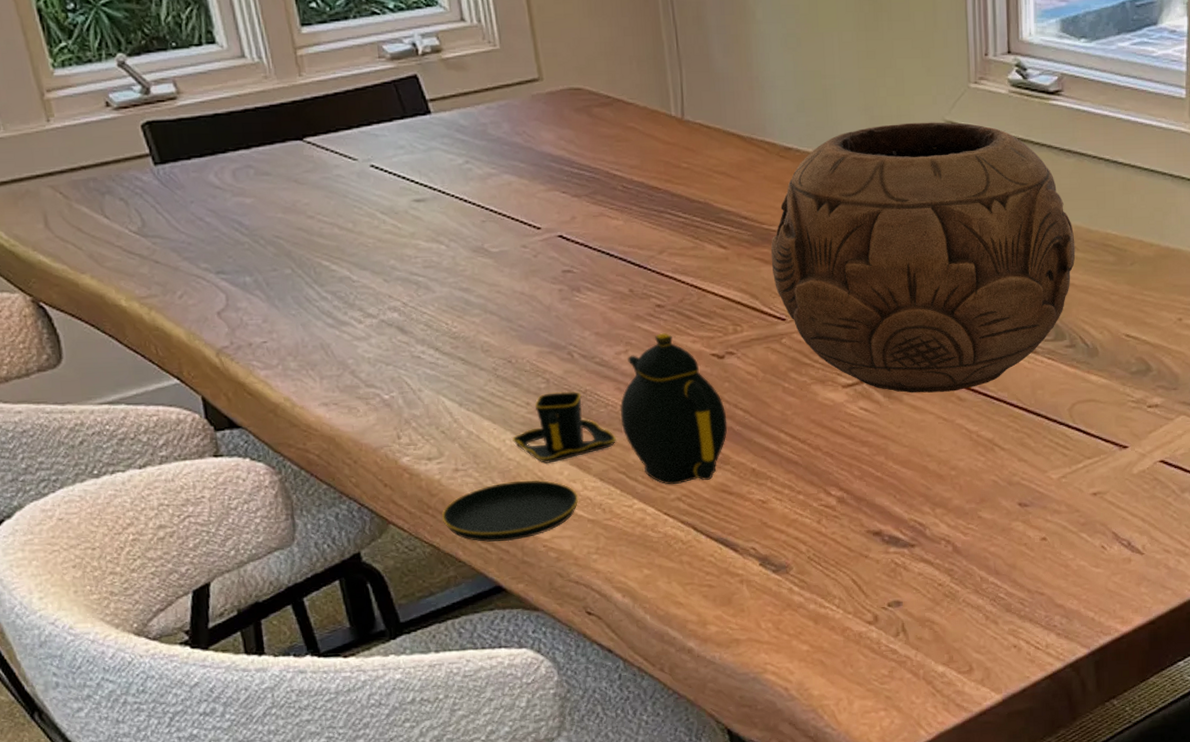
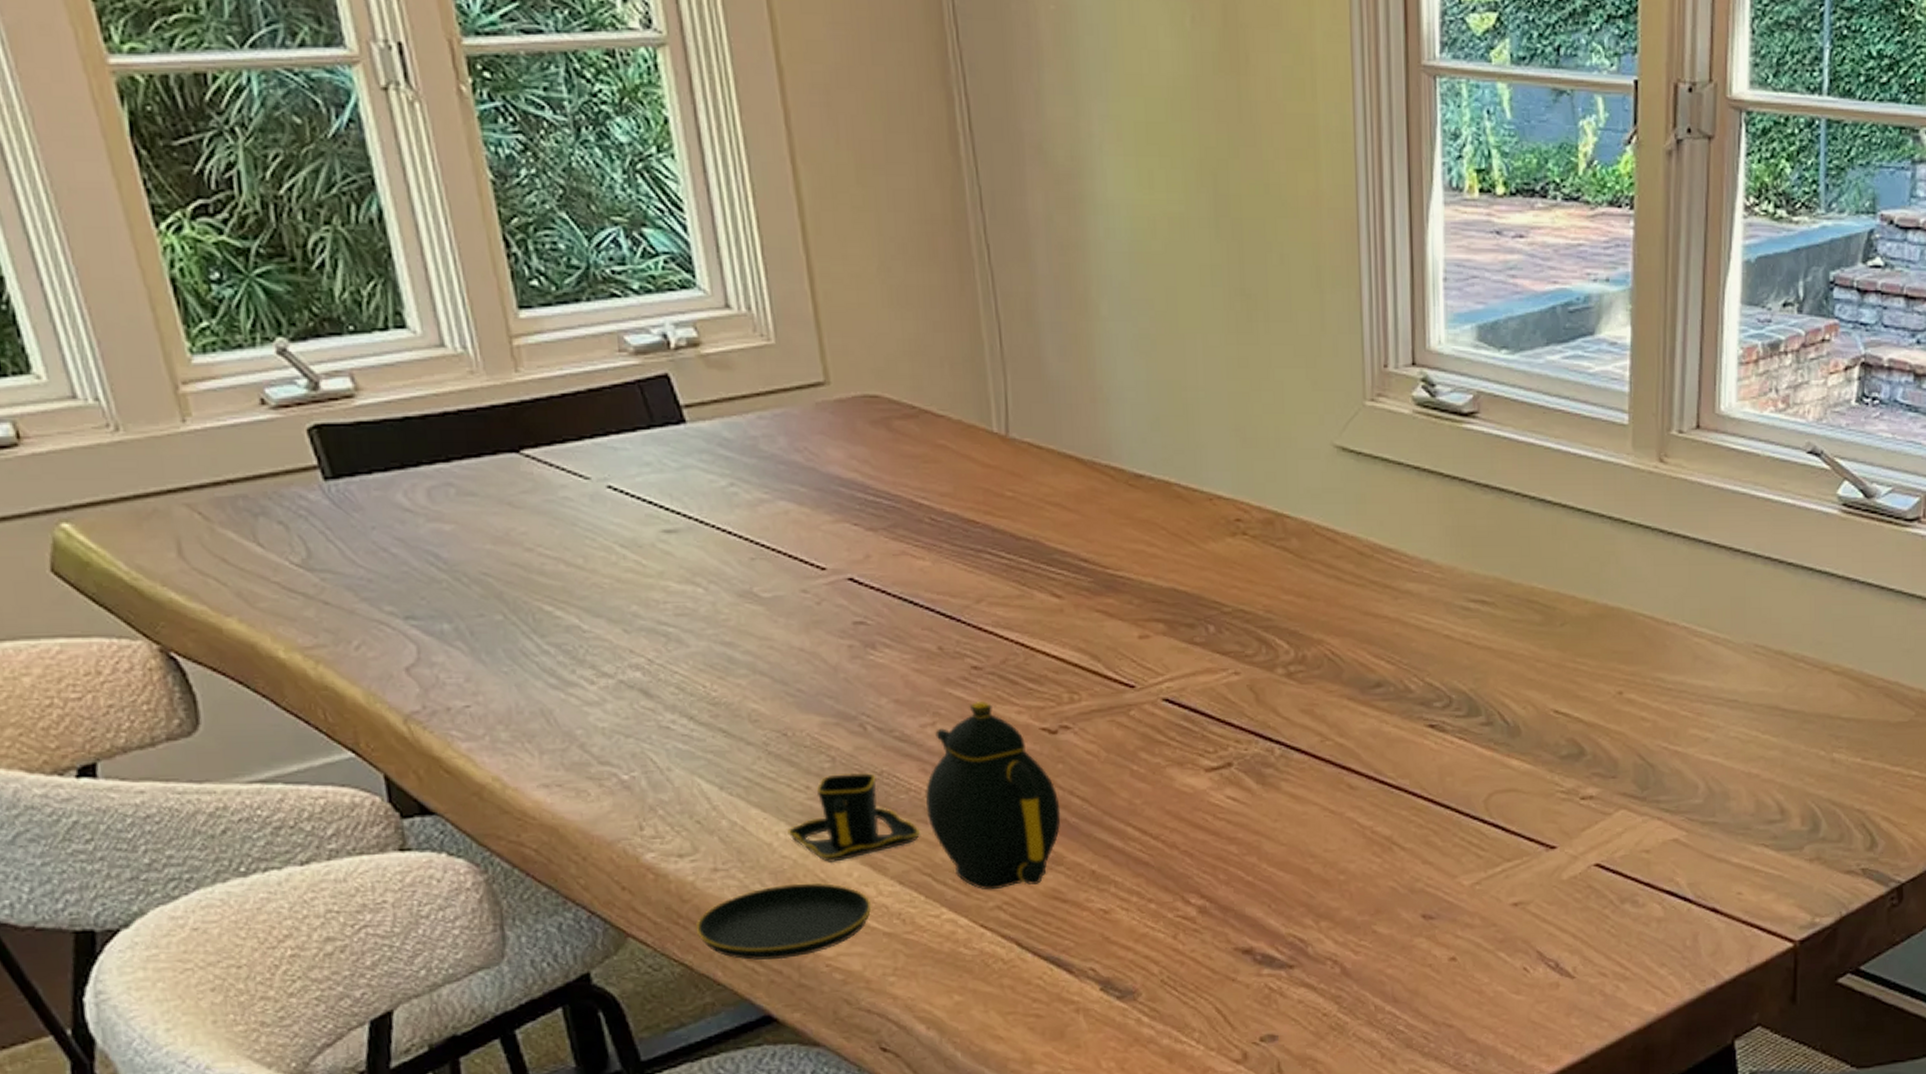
decorative bowl: present [770,122,1076,393] -> none [1116,447,1494,780]

